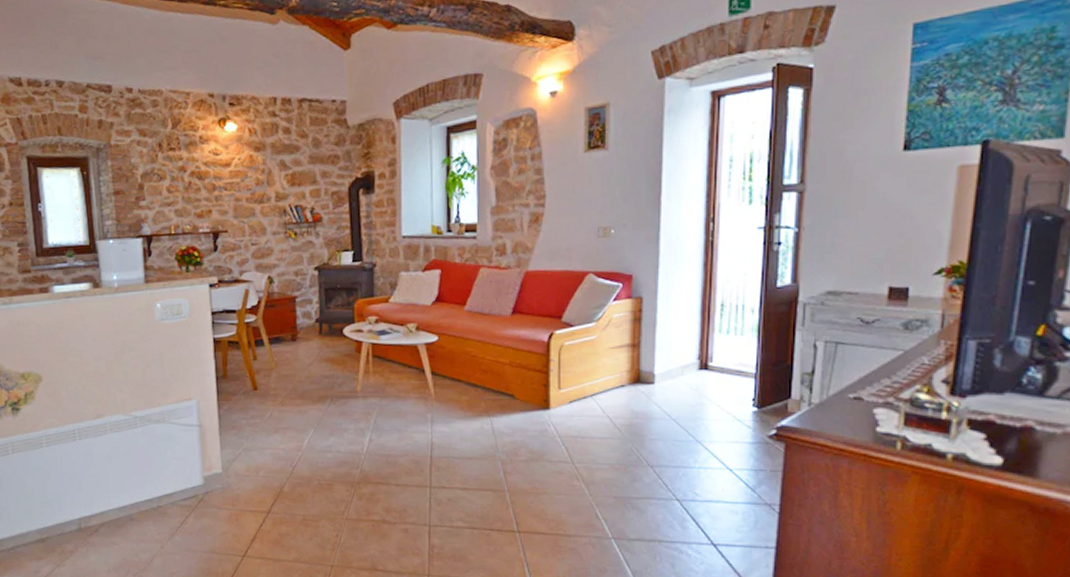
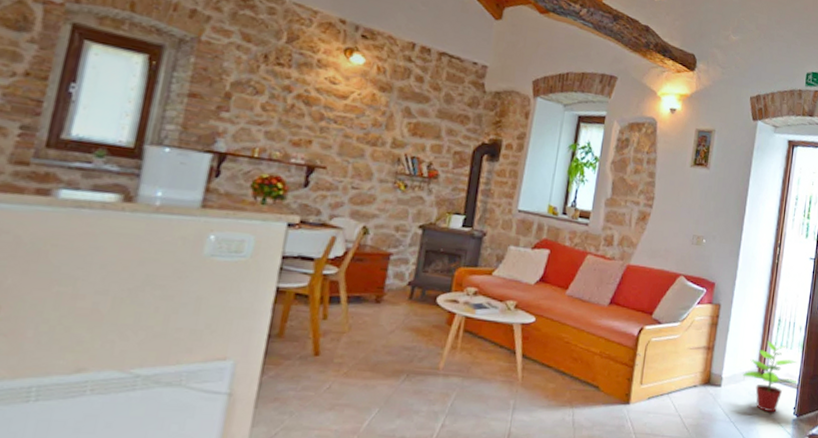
potted plant: none [680,329,756,405] -> present [743,340,799,412]

